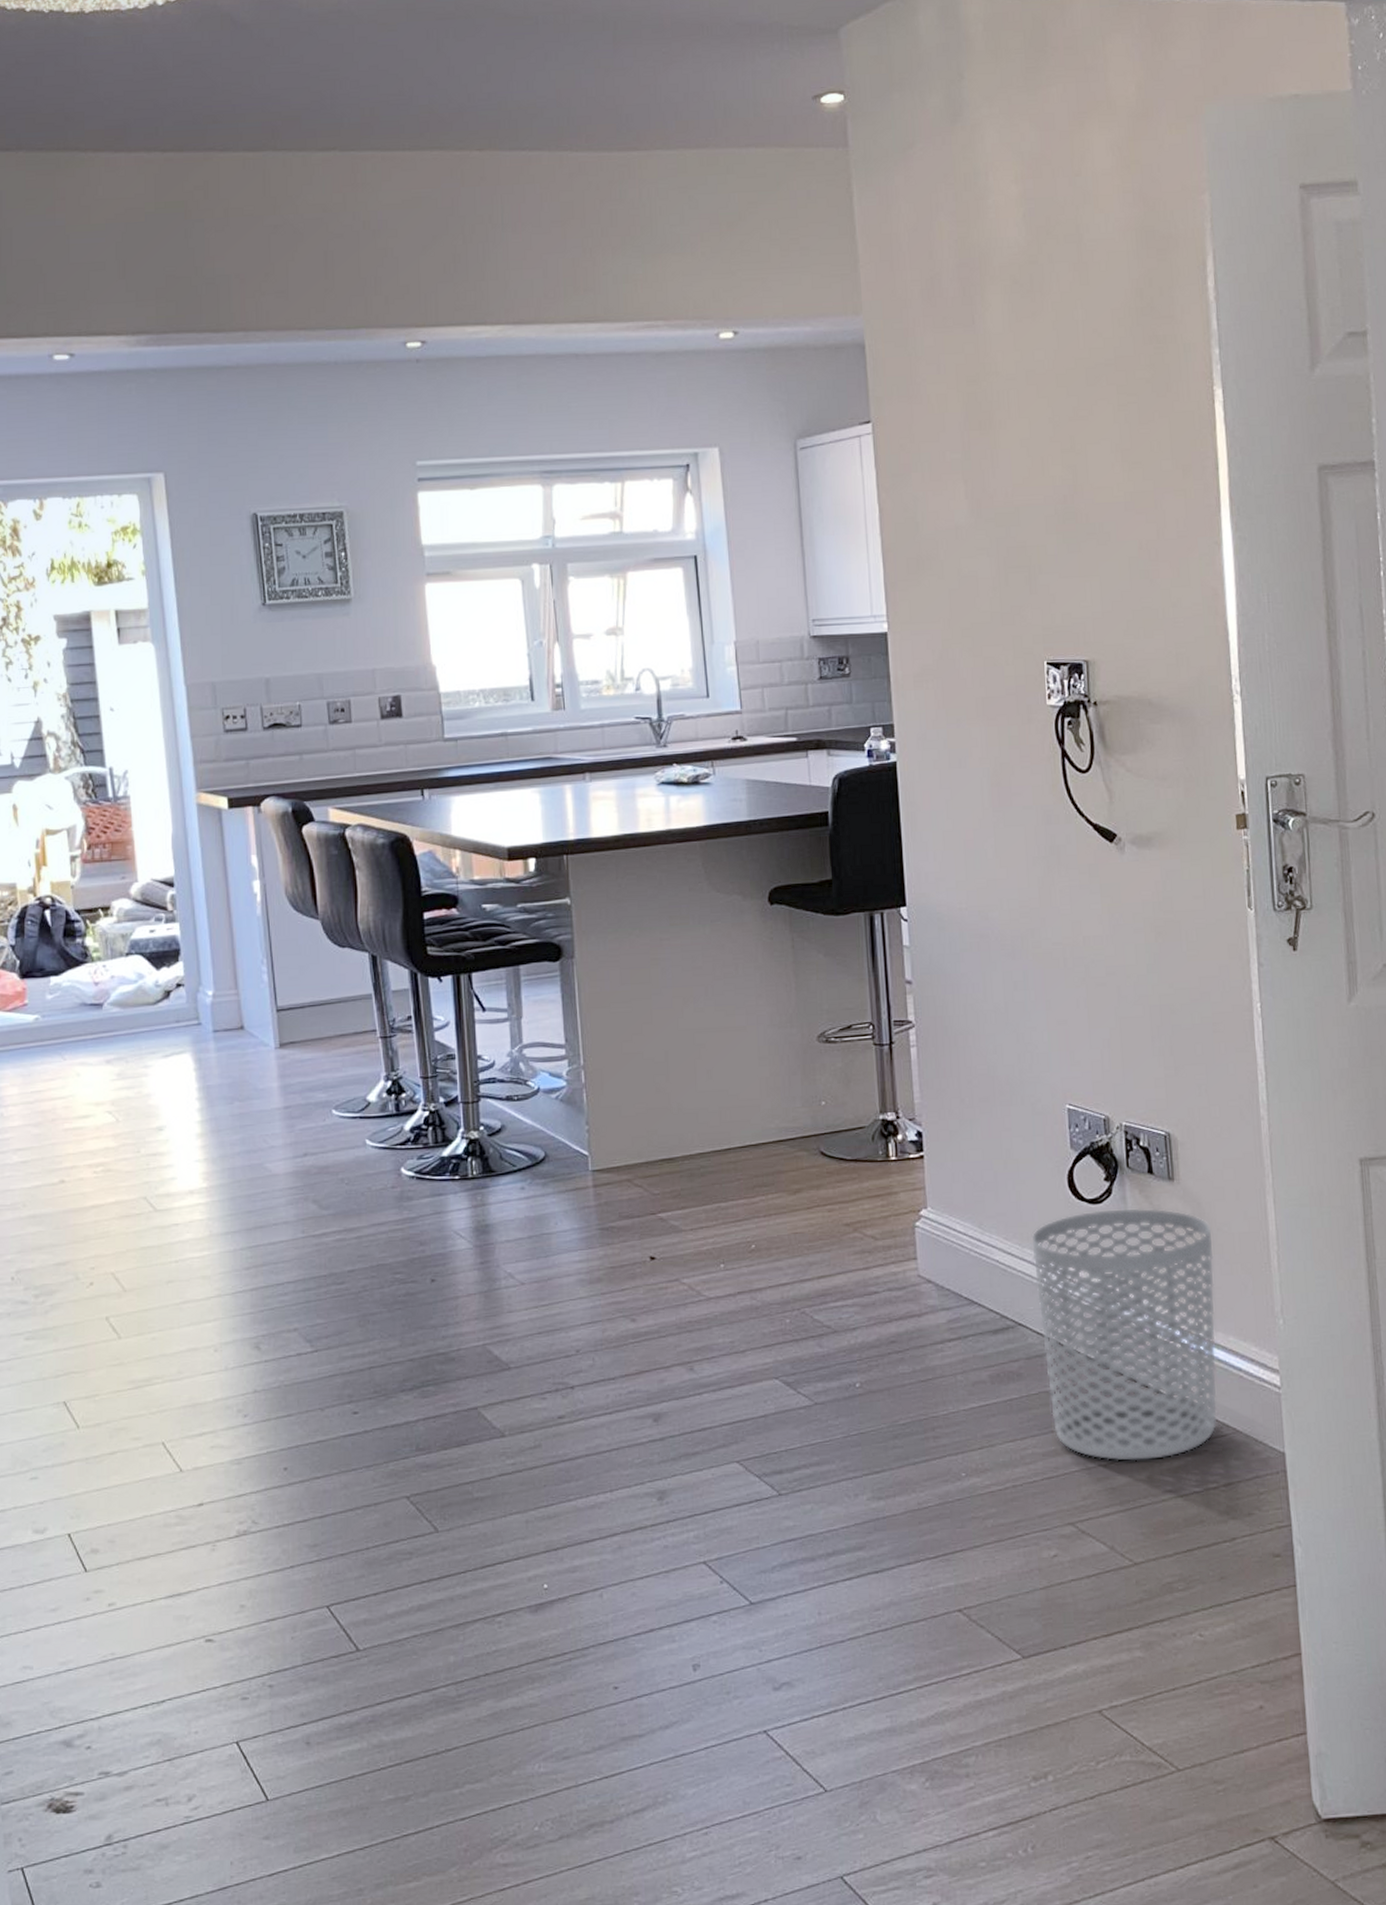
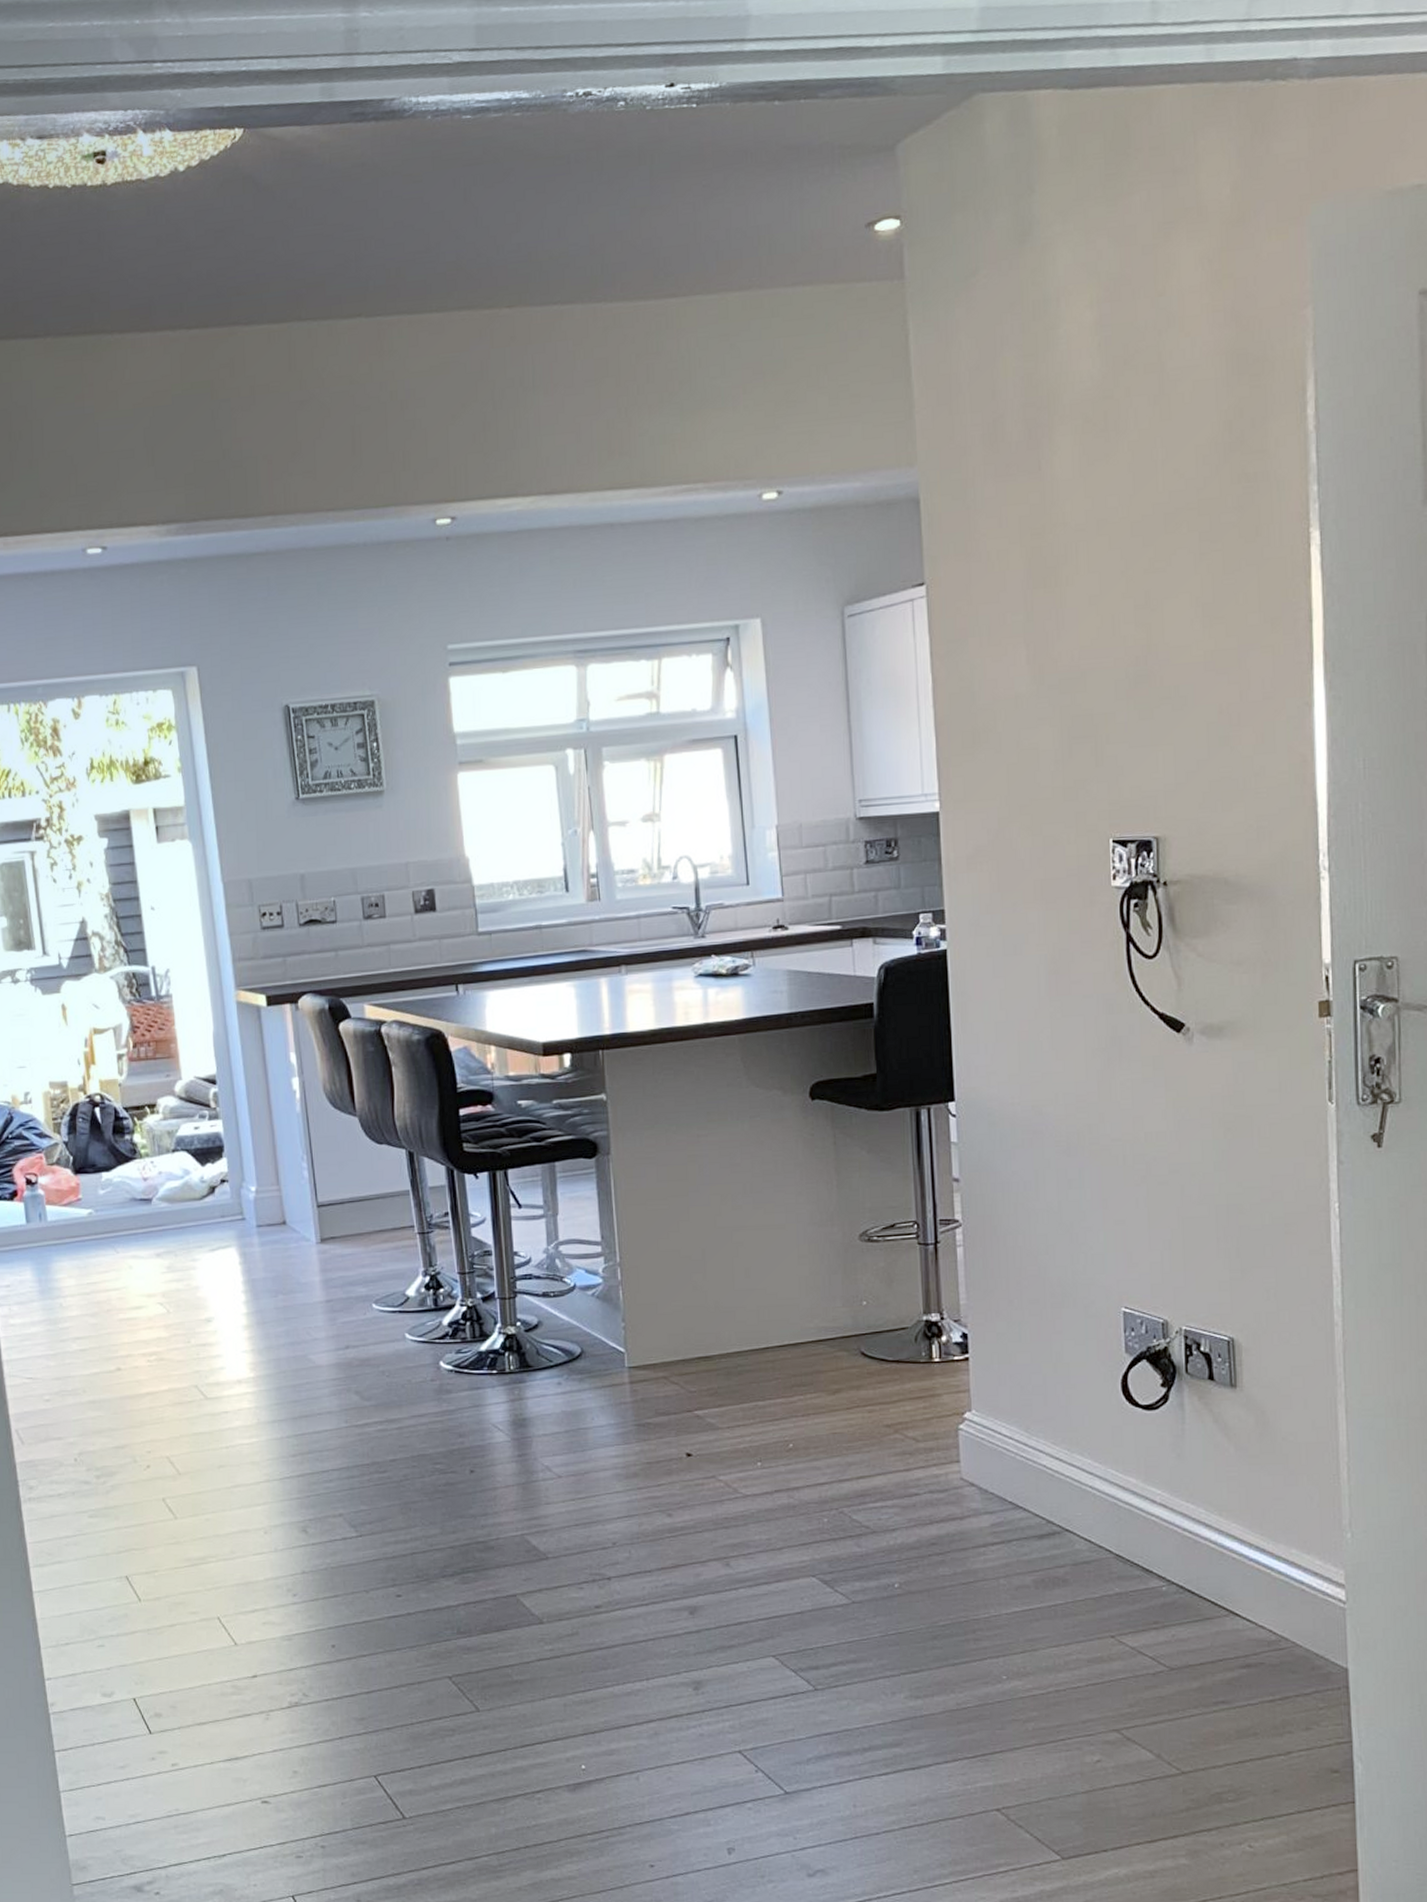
waste bin: present [1031,1208,1217,1461] -> none [1081,1415,1277,1670]

